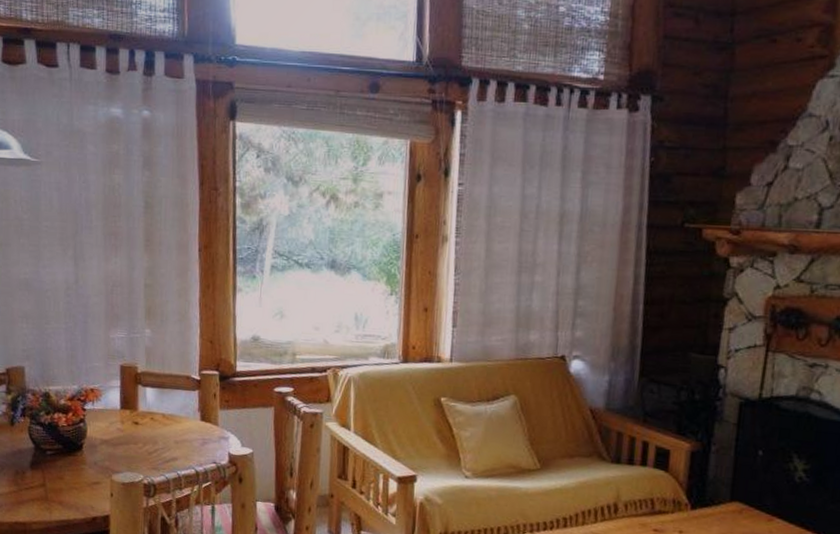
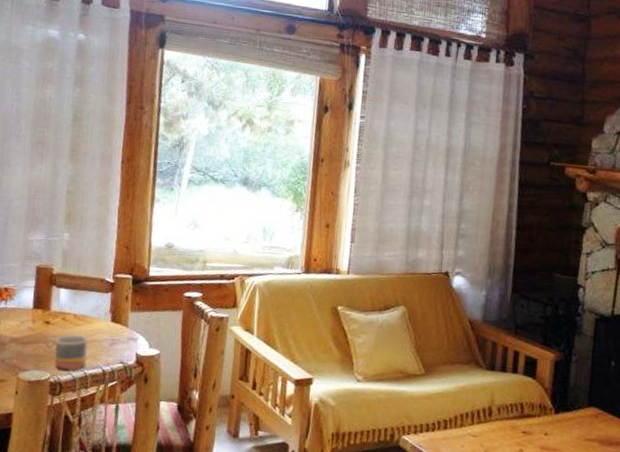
mug: none [136,435,179,472] -> present [46,334,88,371]

